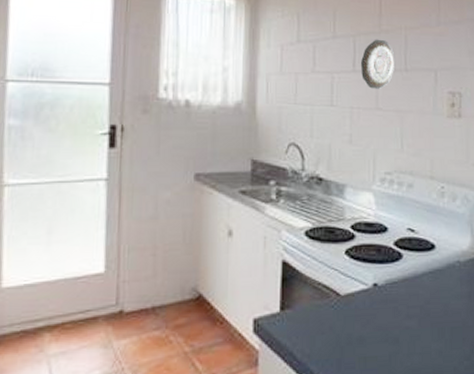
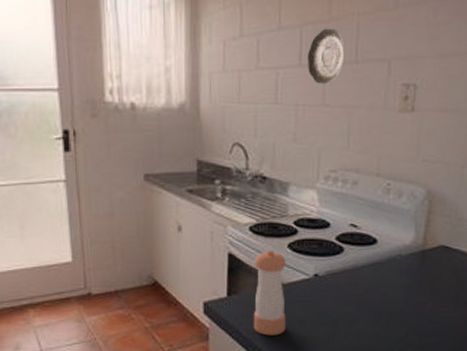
pepper shaker: none [308,256,345,358] -> present [253,250,287,336]

